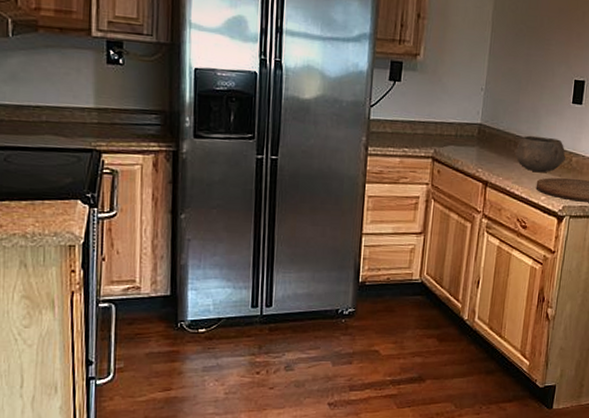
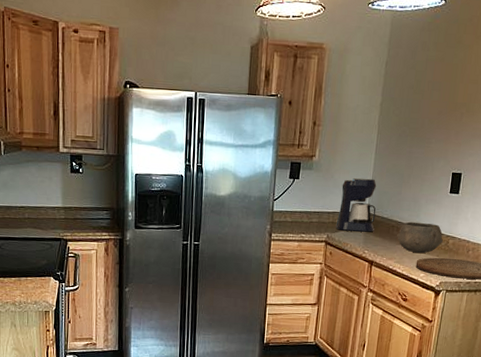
coffee maker: none [444,82,491,147] -> present [335,177,377,232]

